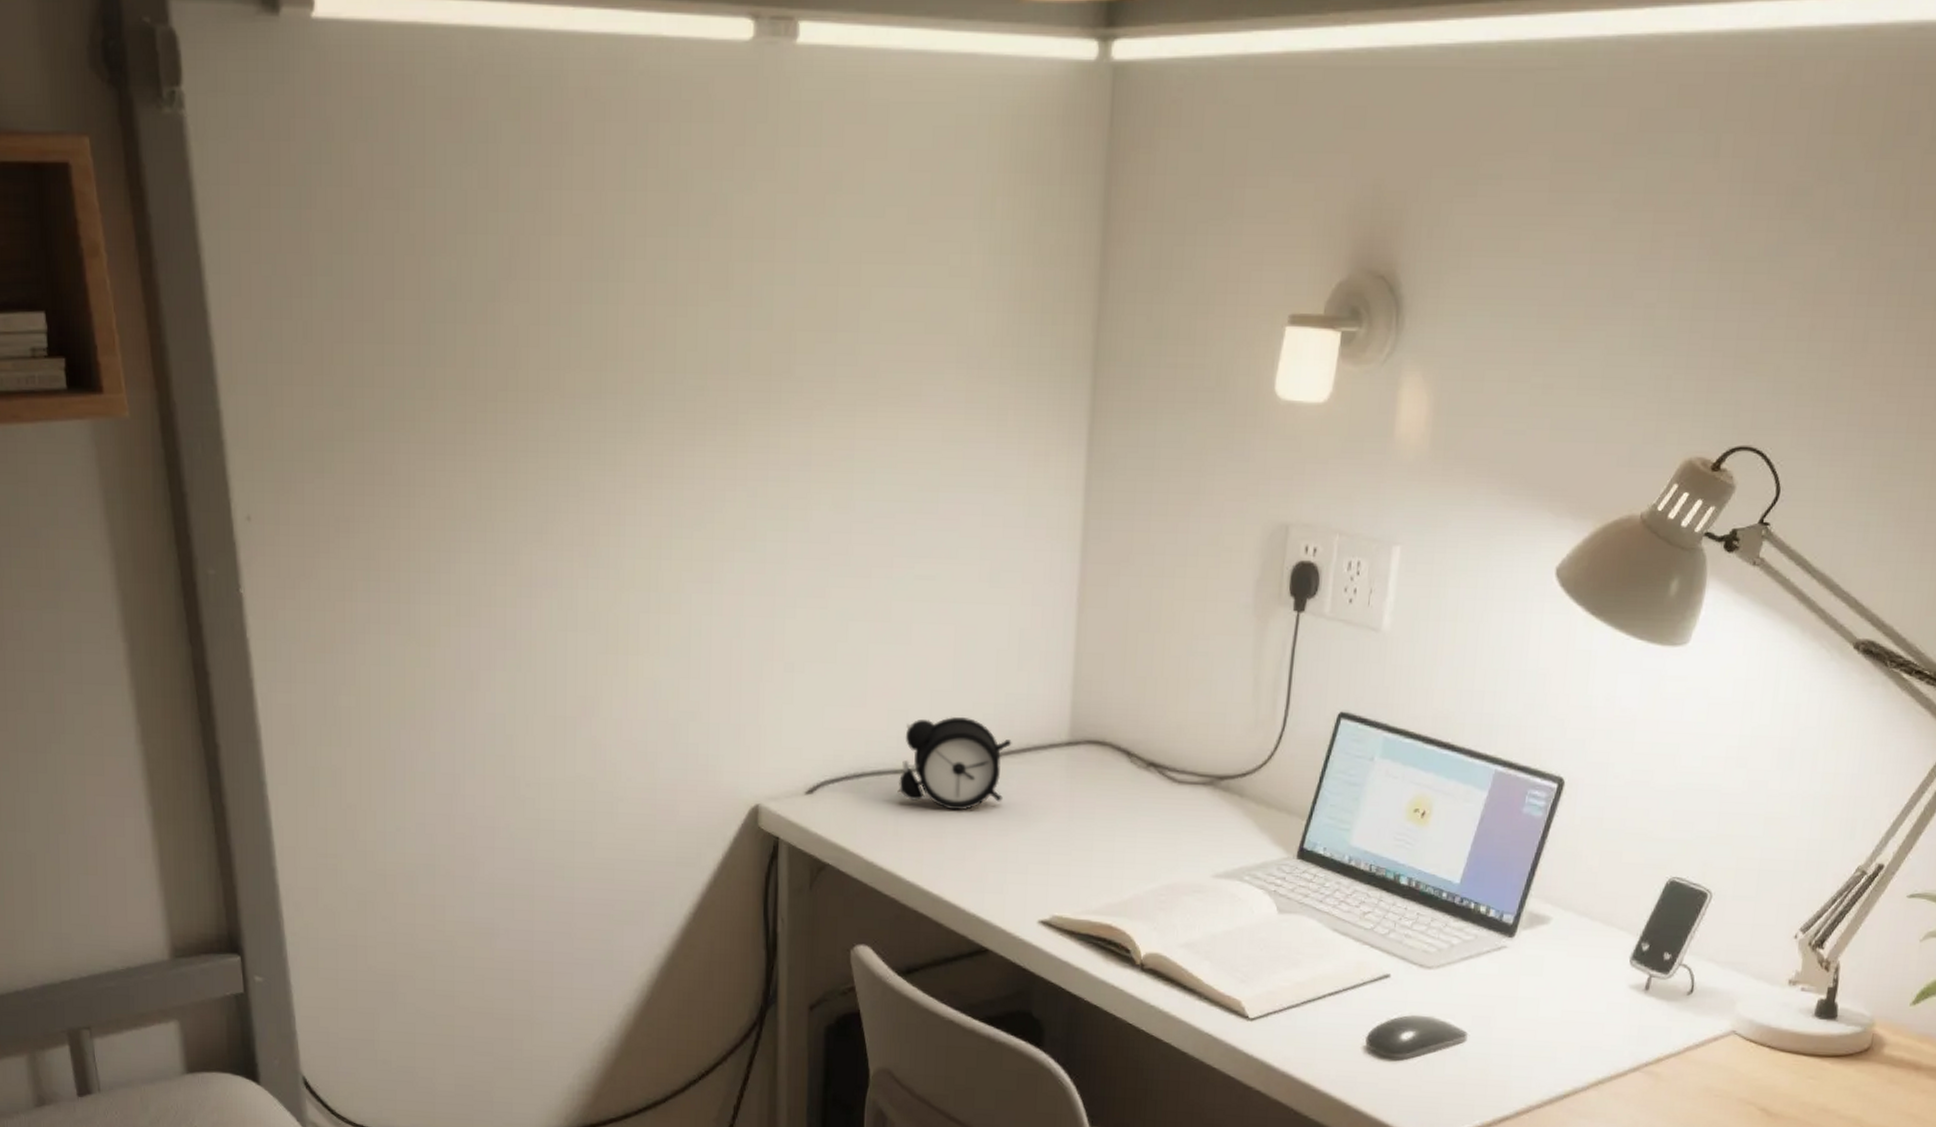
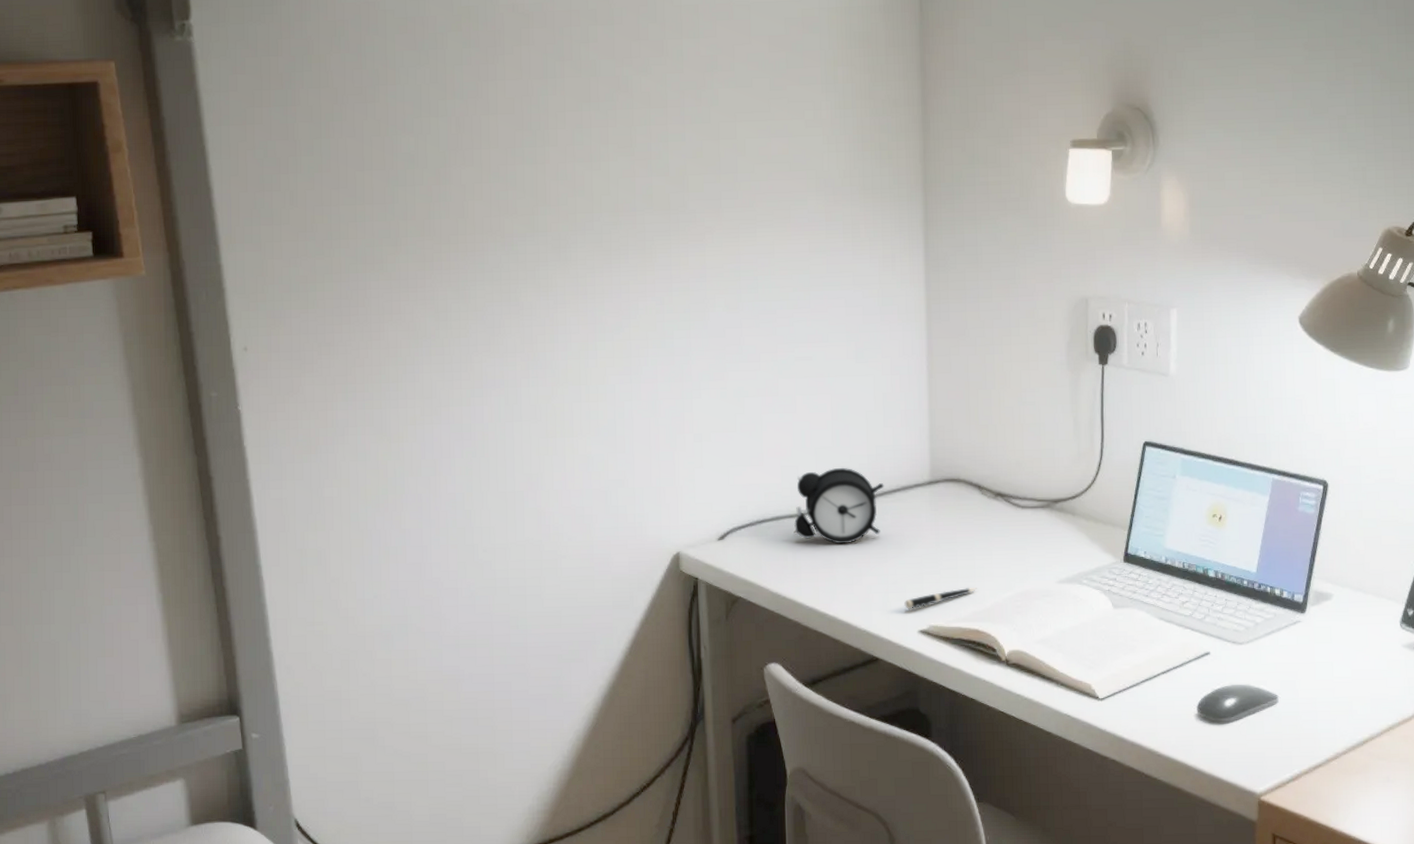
pen: none [1024,873,1114,896] -> present [904,587,977,610]

